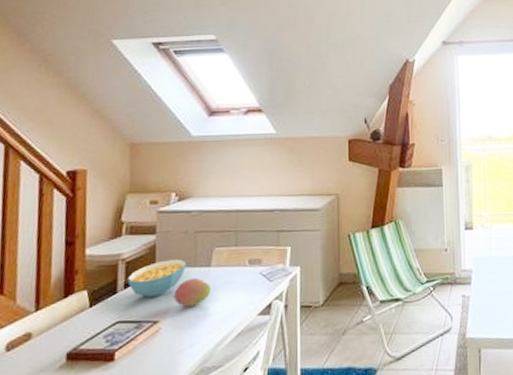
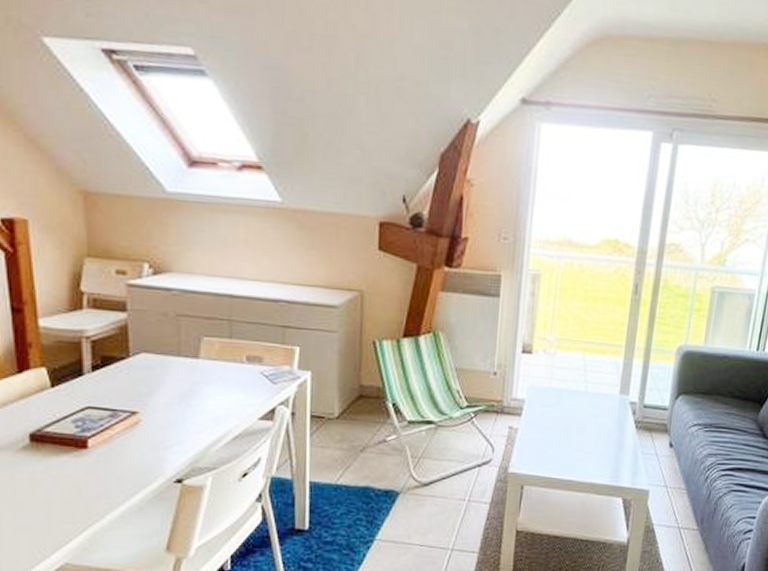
cereal bowl: present [127,259,187,297] -> none [95,344,168,384]
fruit: present [173,277,211,307] -> none [153,368,200,401]

